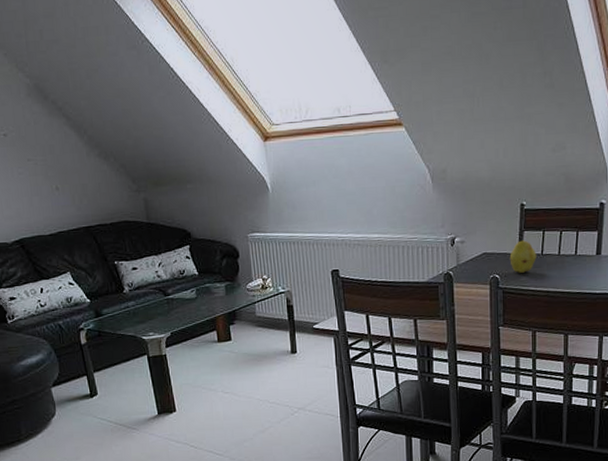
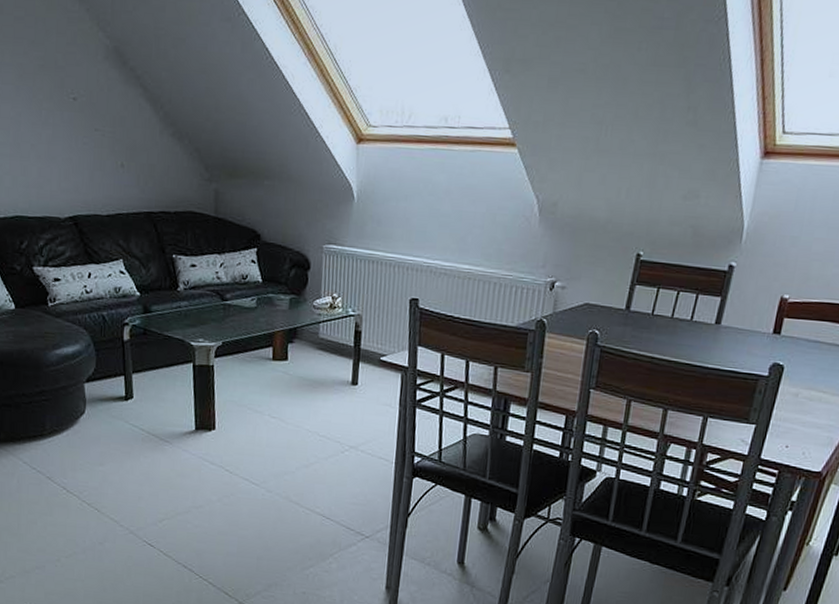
fruit: present [509,240,537,273] -> none [614,295,647,333]

